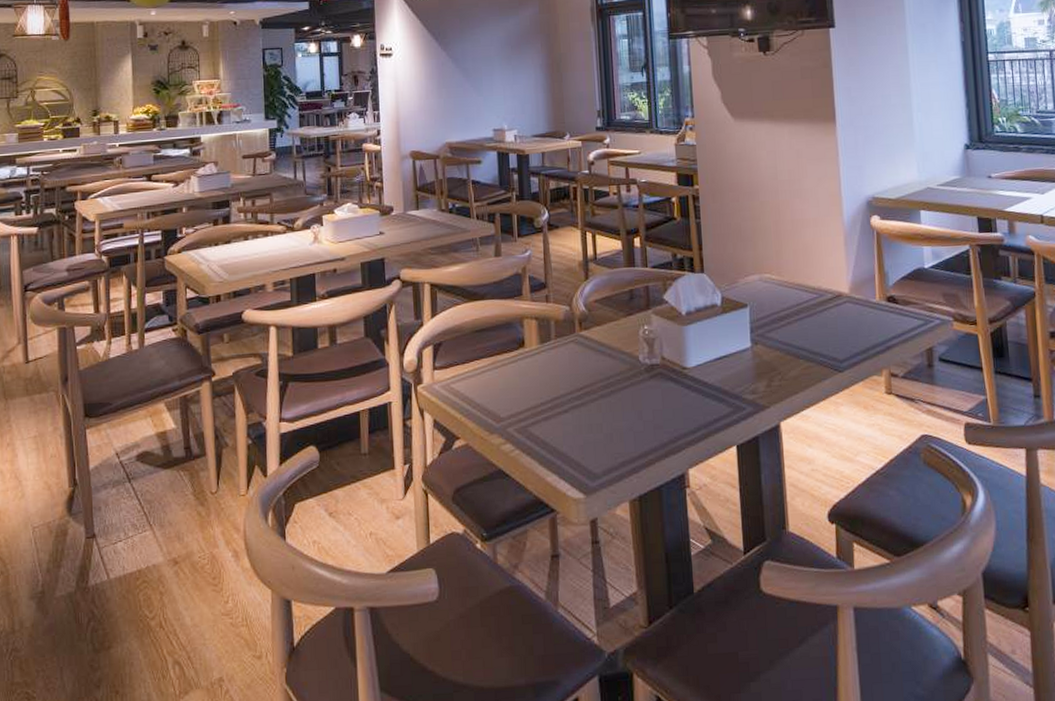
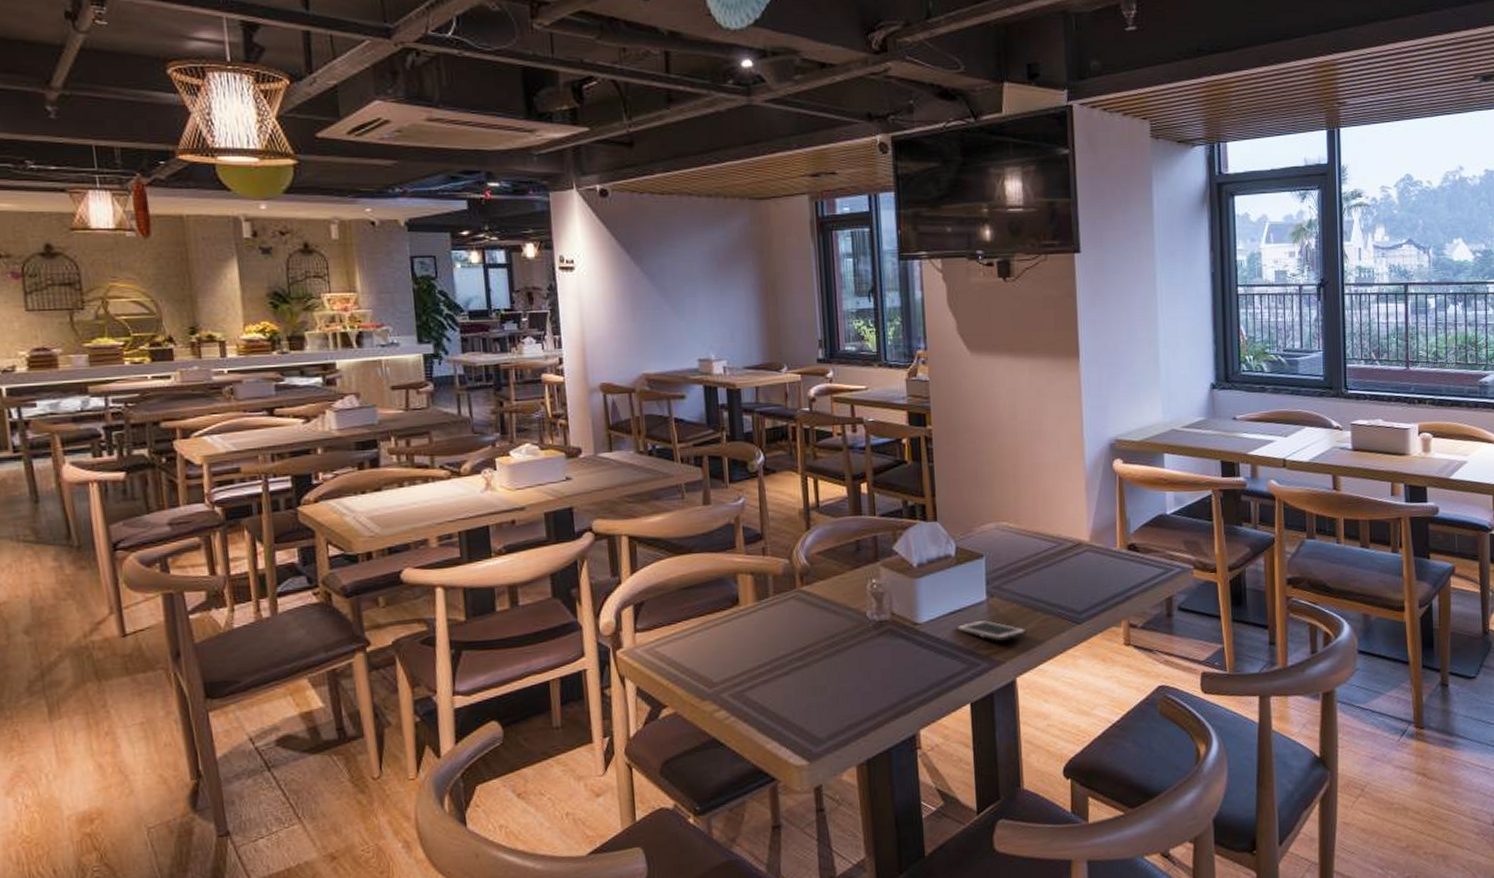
cell phone: none [722,365,790,388] -> present [955,619,1027,642]

